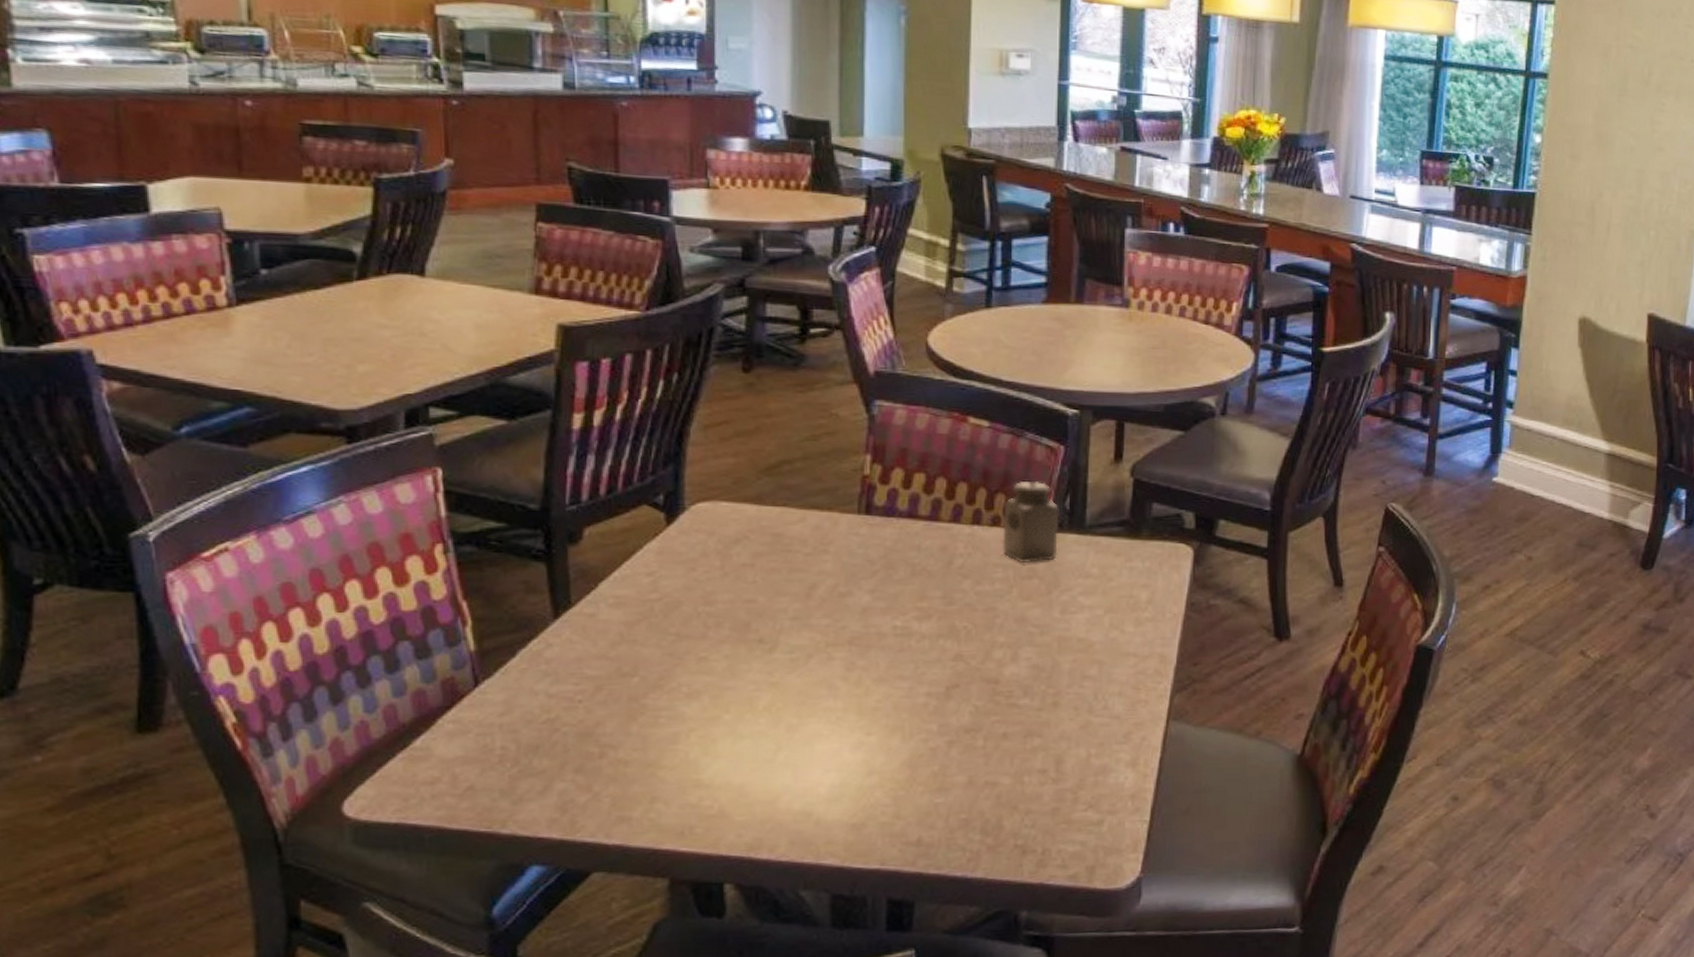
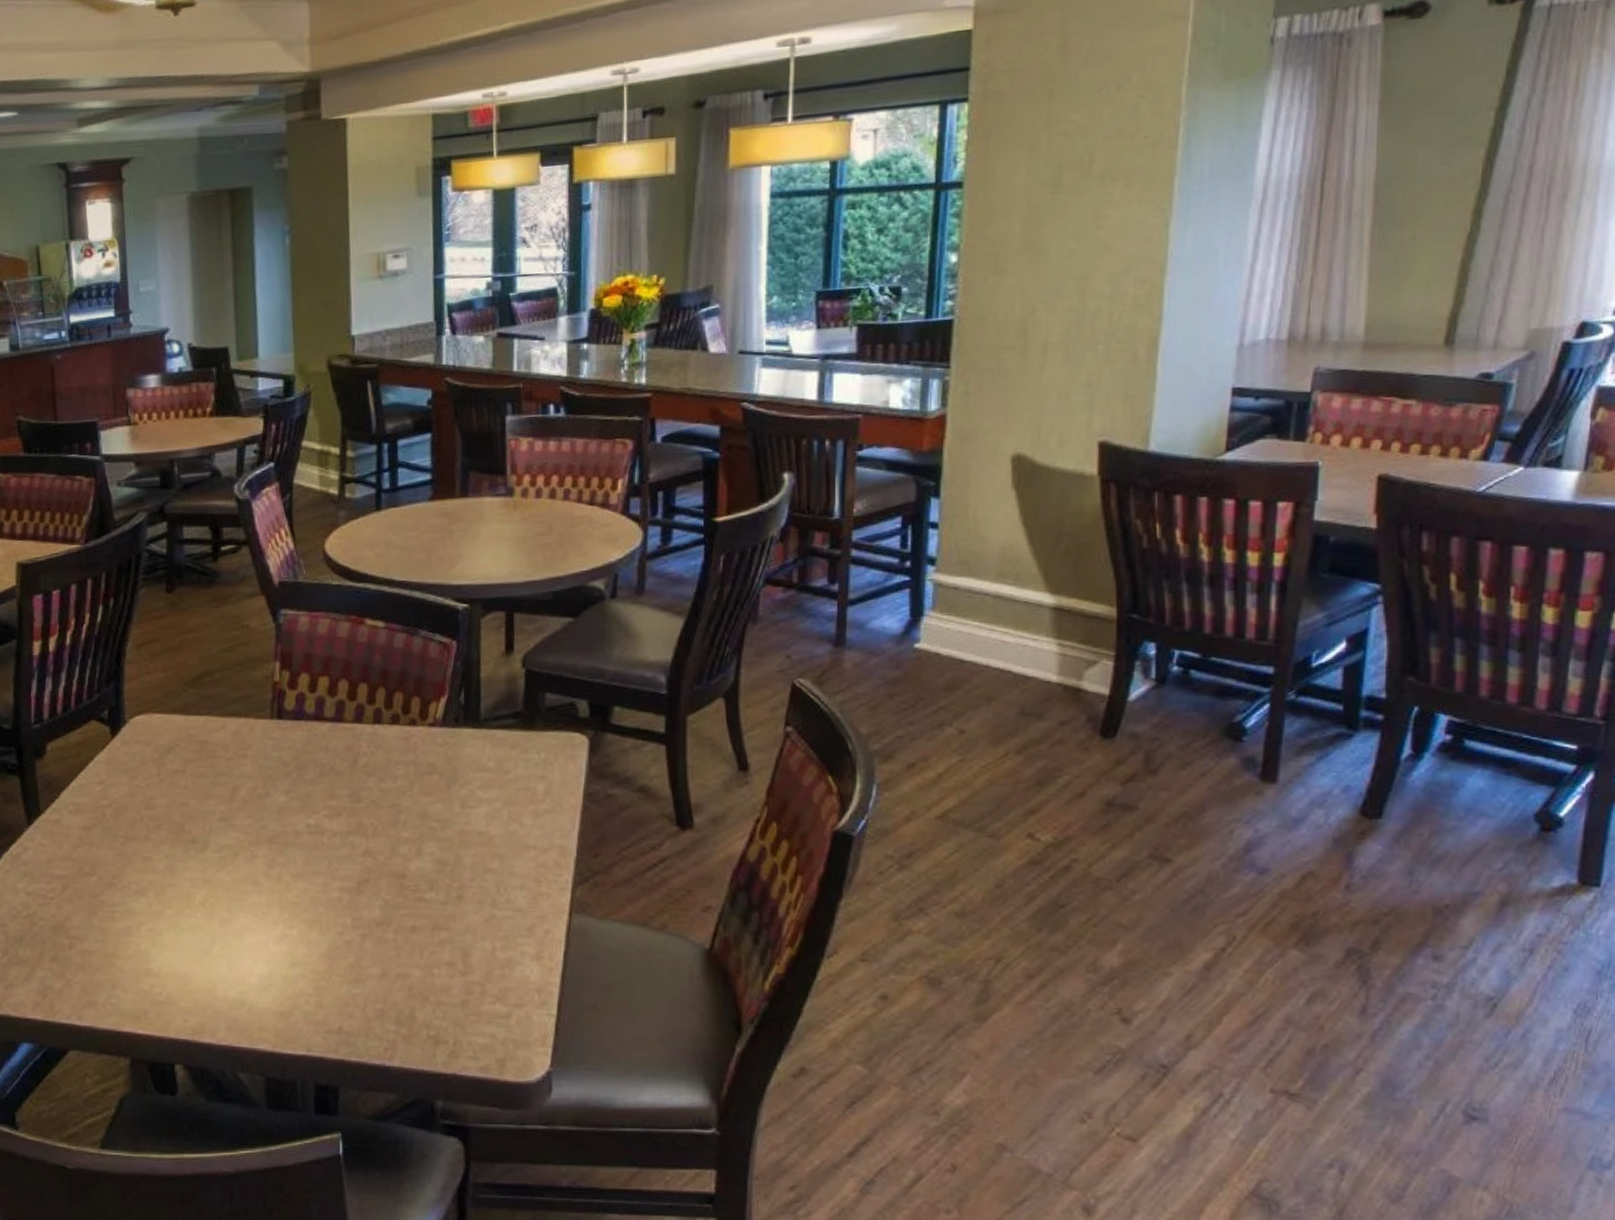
salt shaker: present [1002,482,1059,563] -> none [401,678,455,759]

